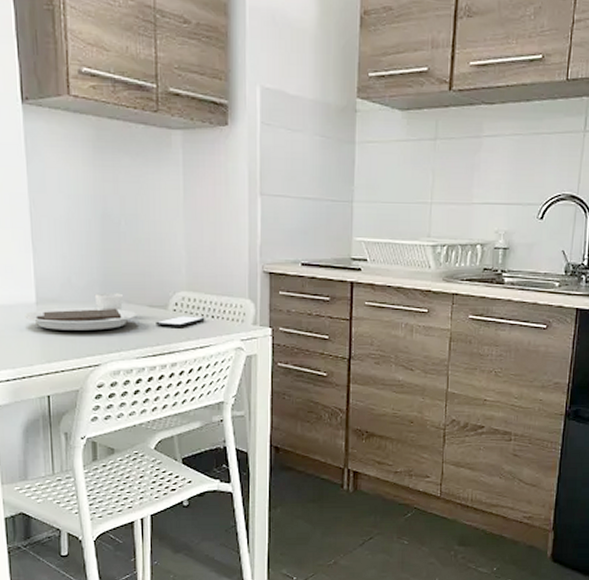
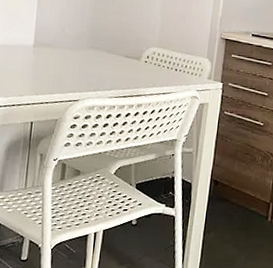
placemat: present [25,293,205,331] -> none [22,42,170,76]

